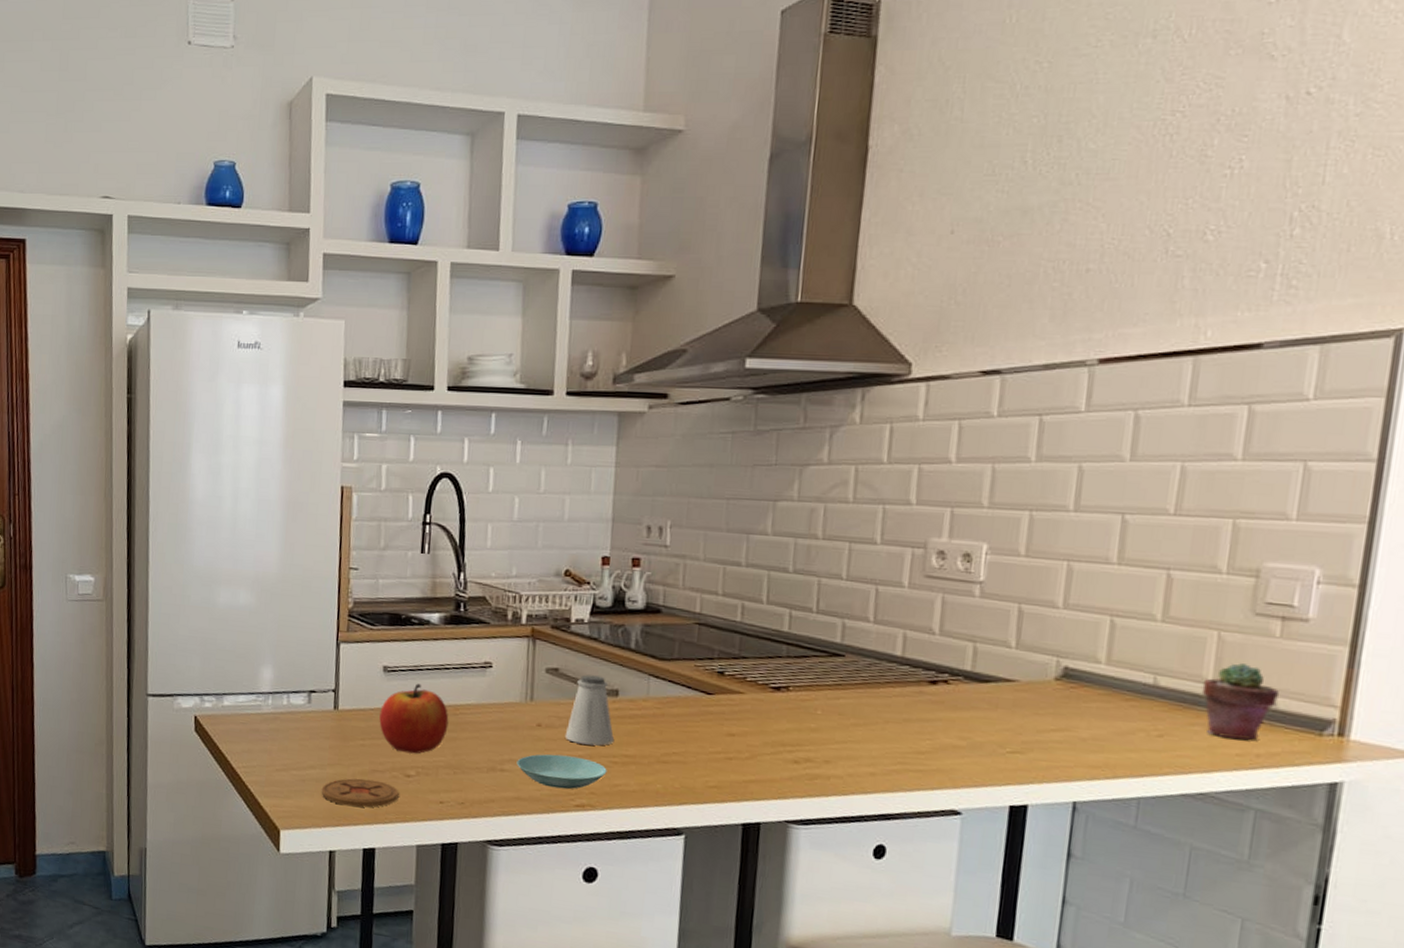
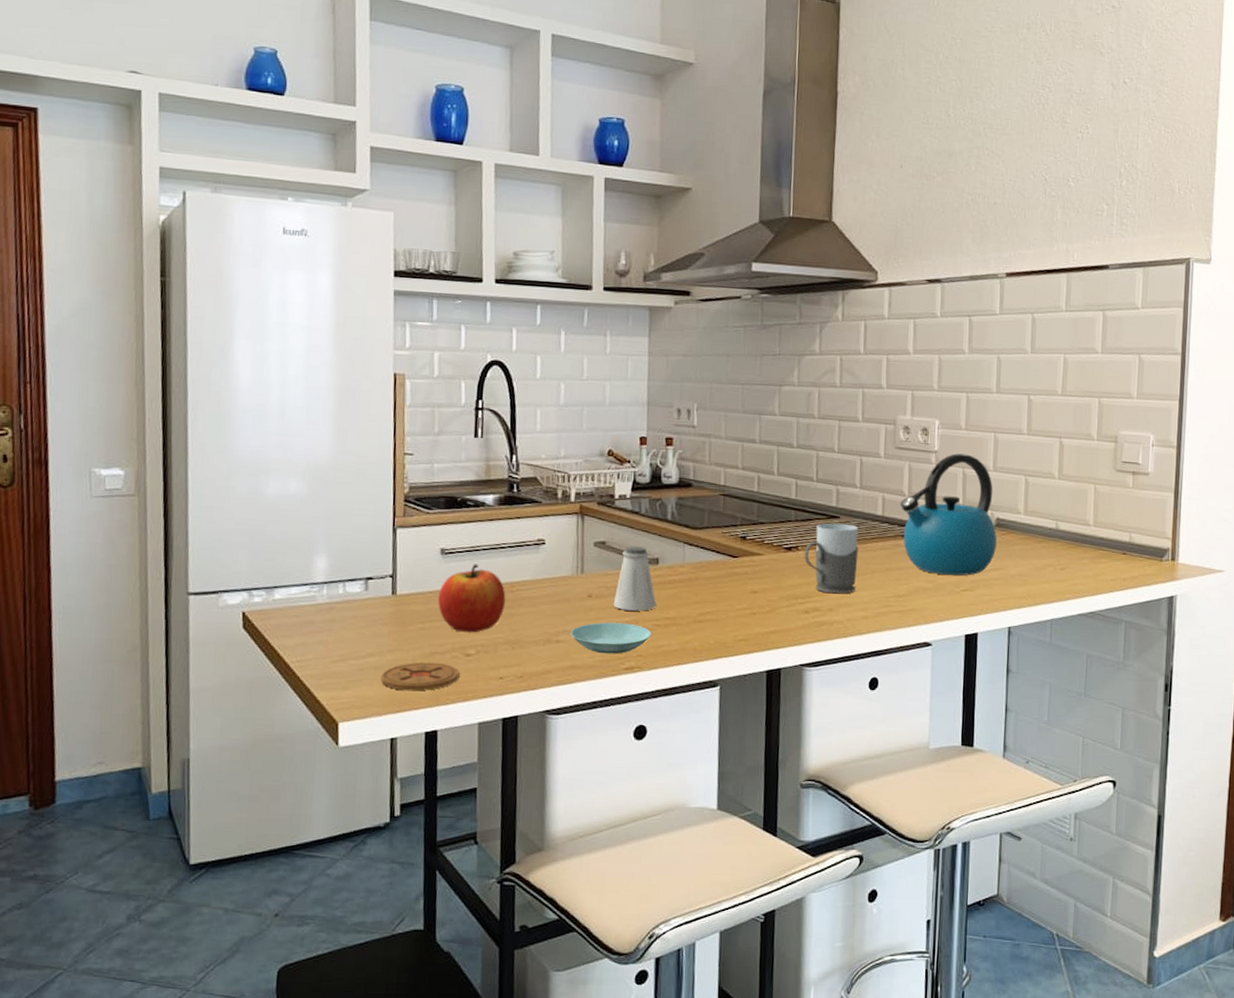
mug: none [795,661,869,745] -> present [804,523,859,594]
kettle: none [927,585,1064,735] -> present [900,453,998,576]
potted succulent: present [1201,663,1280,740] -> none [1087,509,1135,568]

